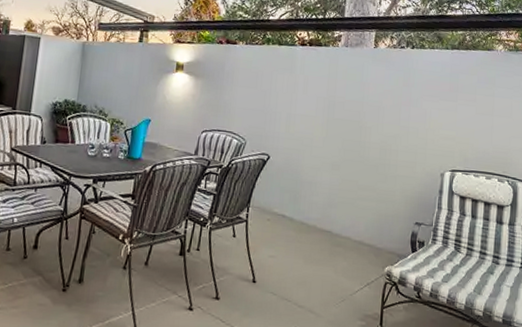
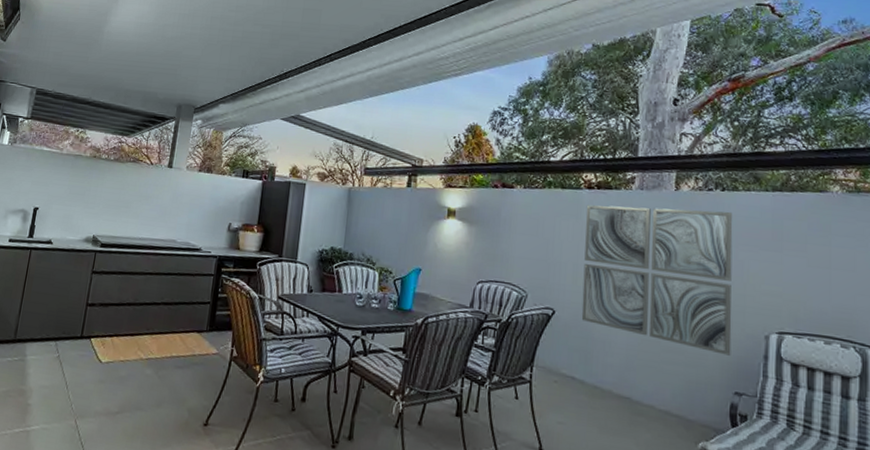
wall art: none [292,60,420,191] -> present [581,205,733,356]

